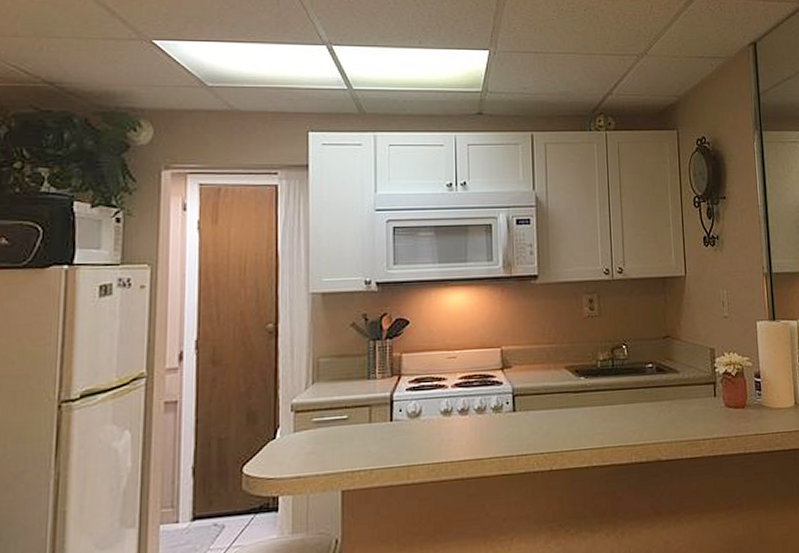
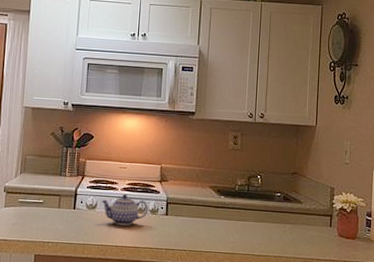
teapot: none [426,391,490,434] -> present [100,193,148,226]

